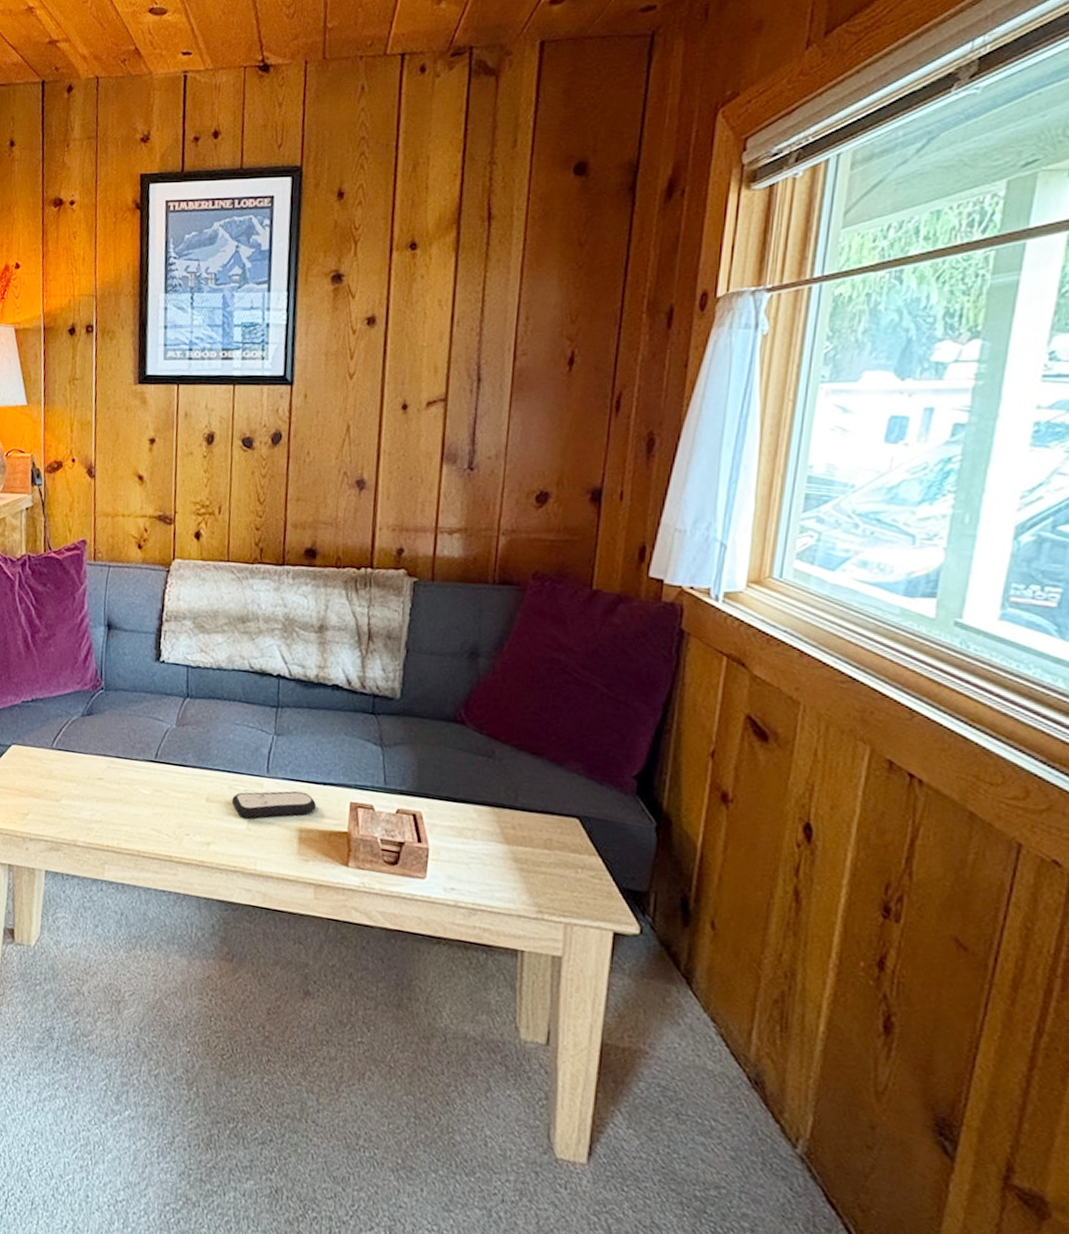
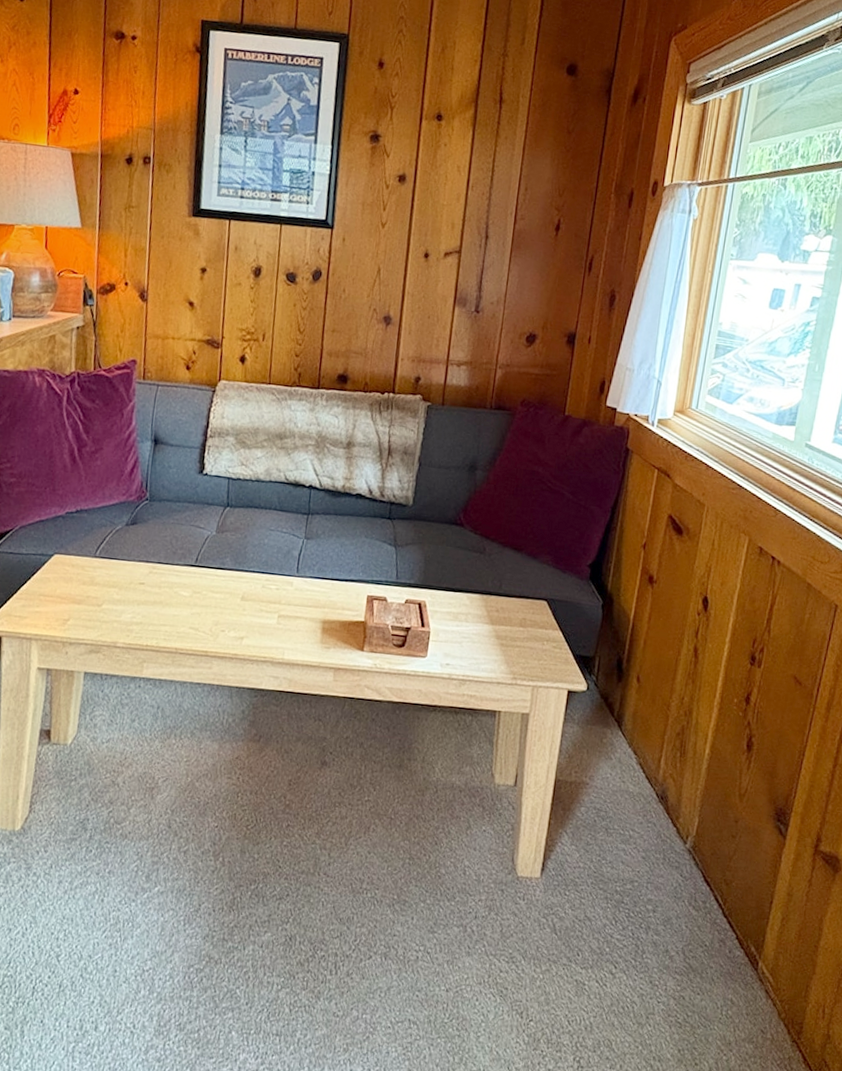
remote control: present [231,790,316,819] -> none [264,587,338,614]

